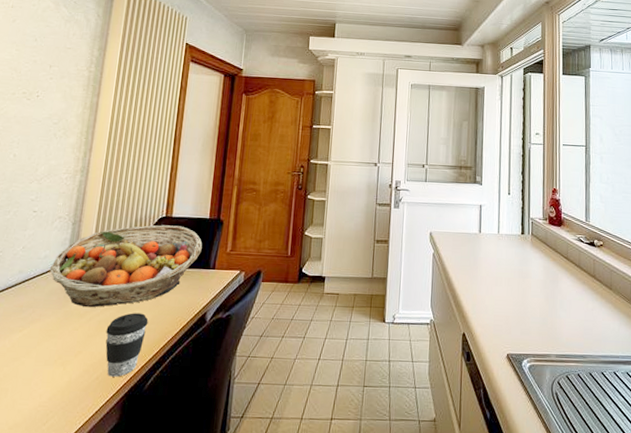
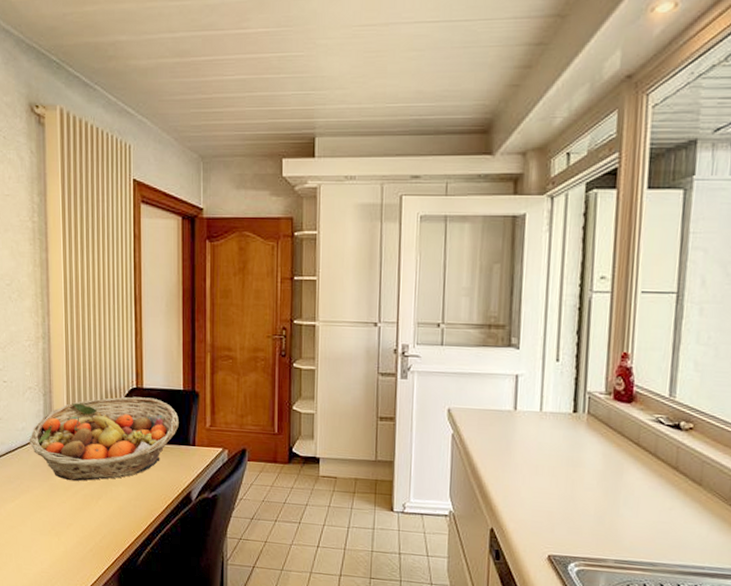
coffee cup: present [105,313,149,377] -> none [93,488,133,551]

